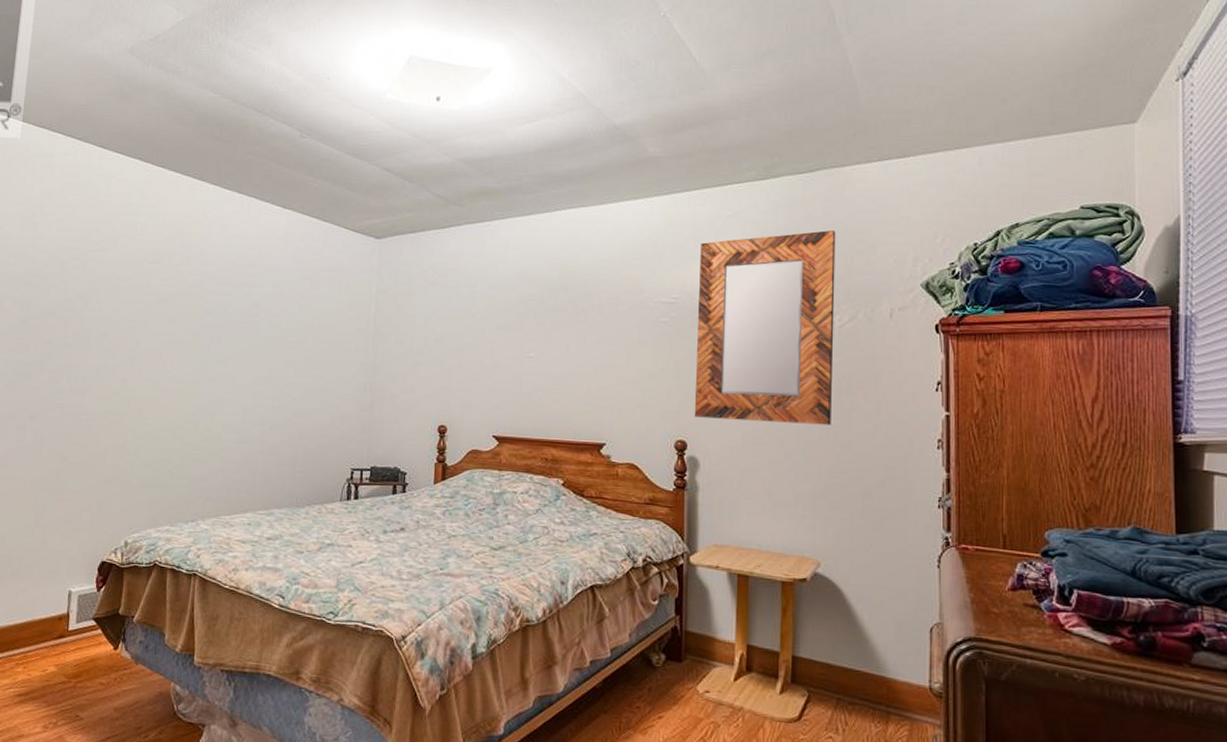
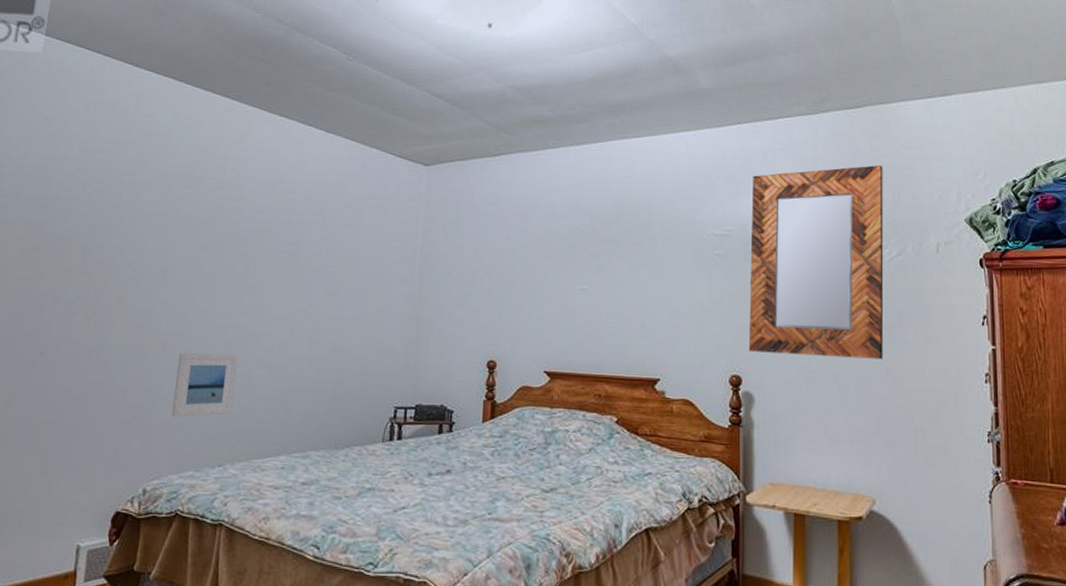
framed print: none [148,417,206,477] -> present [171,353,238,417]

